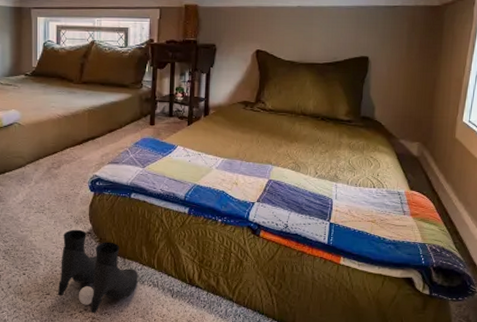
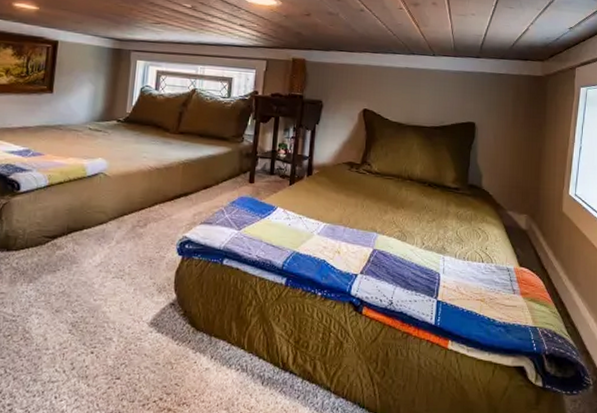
boots: present [57,229,138,314] -> none [129,299,225,404]

